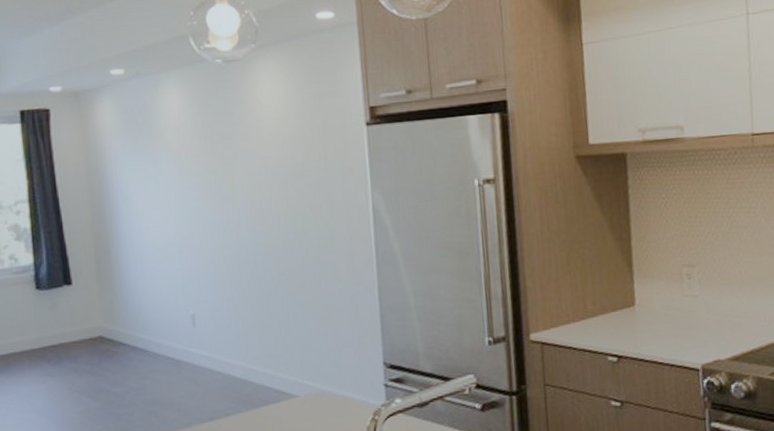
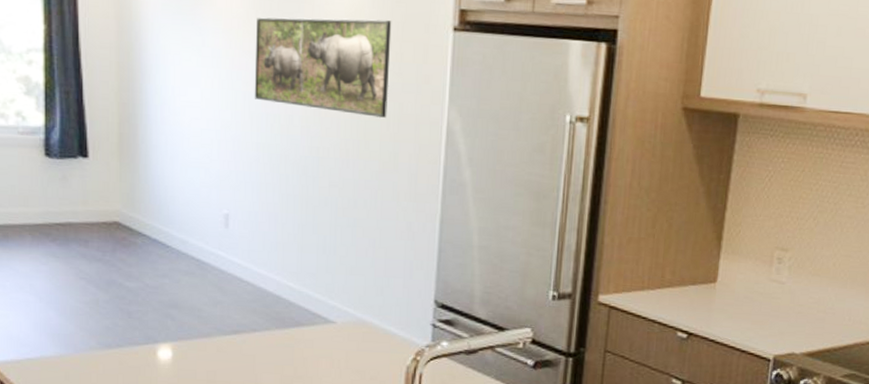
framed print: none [201,126,320,212] -> present [254,17,392,118]

